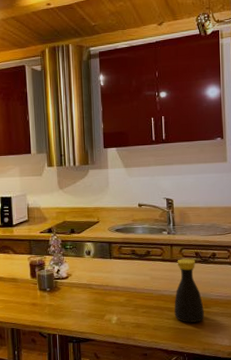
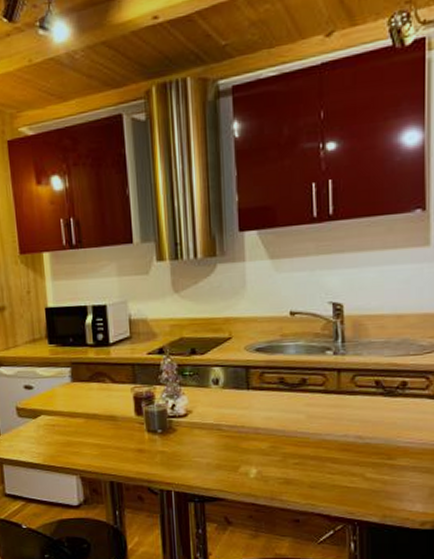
bottle: present [174,258,204,323] -> none [341,389,386,479]

